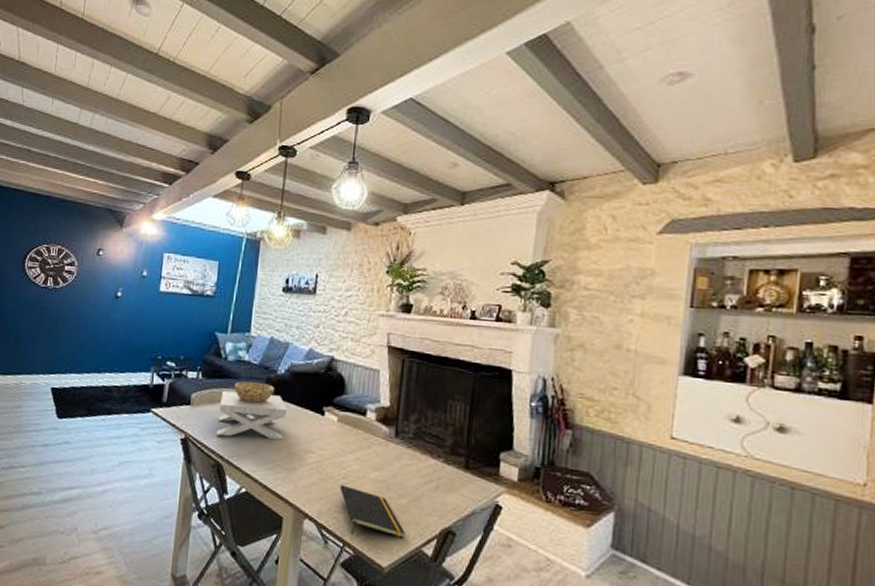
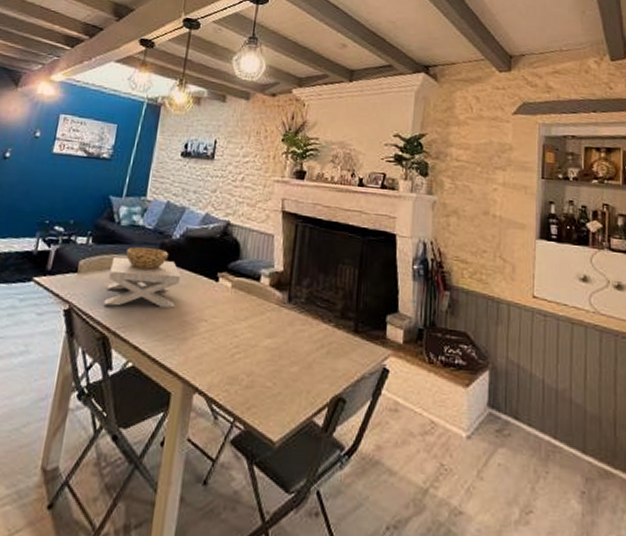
notepad: present [339,484,405,538] -> none [231,354,297,409]

